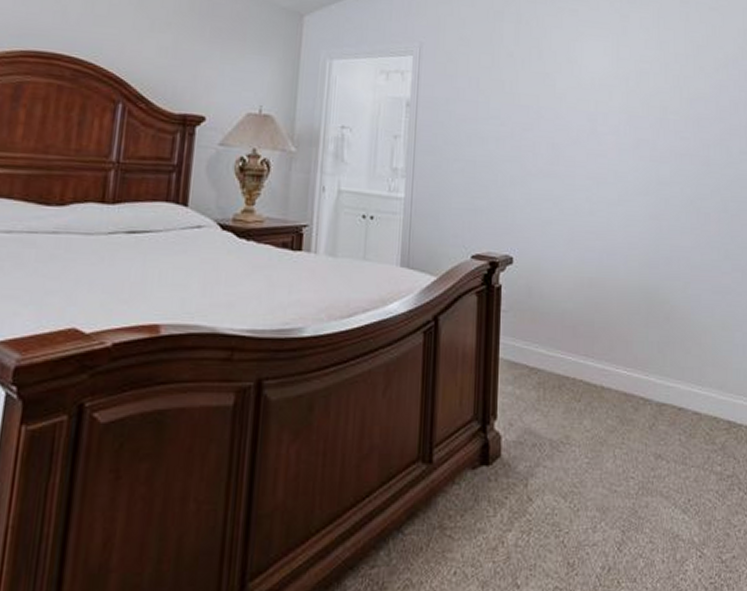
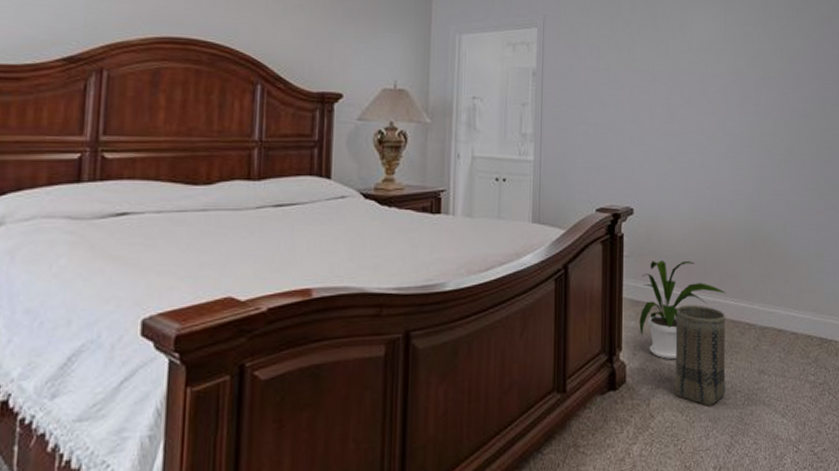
house plant: none [517,318,617,434] -> present [639,261,726,360]
basket: none [555,371,617,492] -> present [673,305,726,406]

